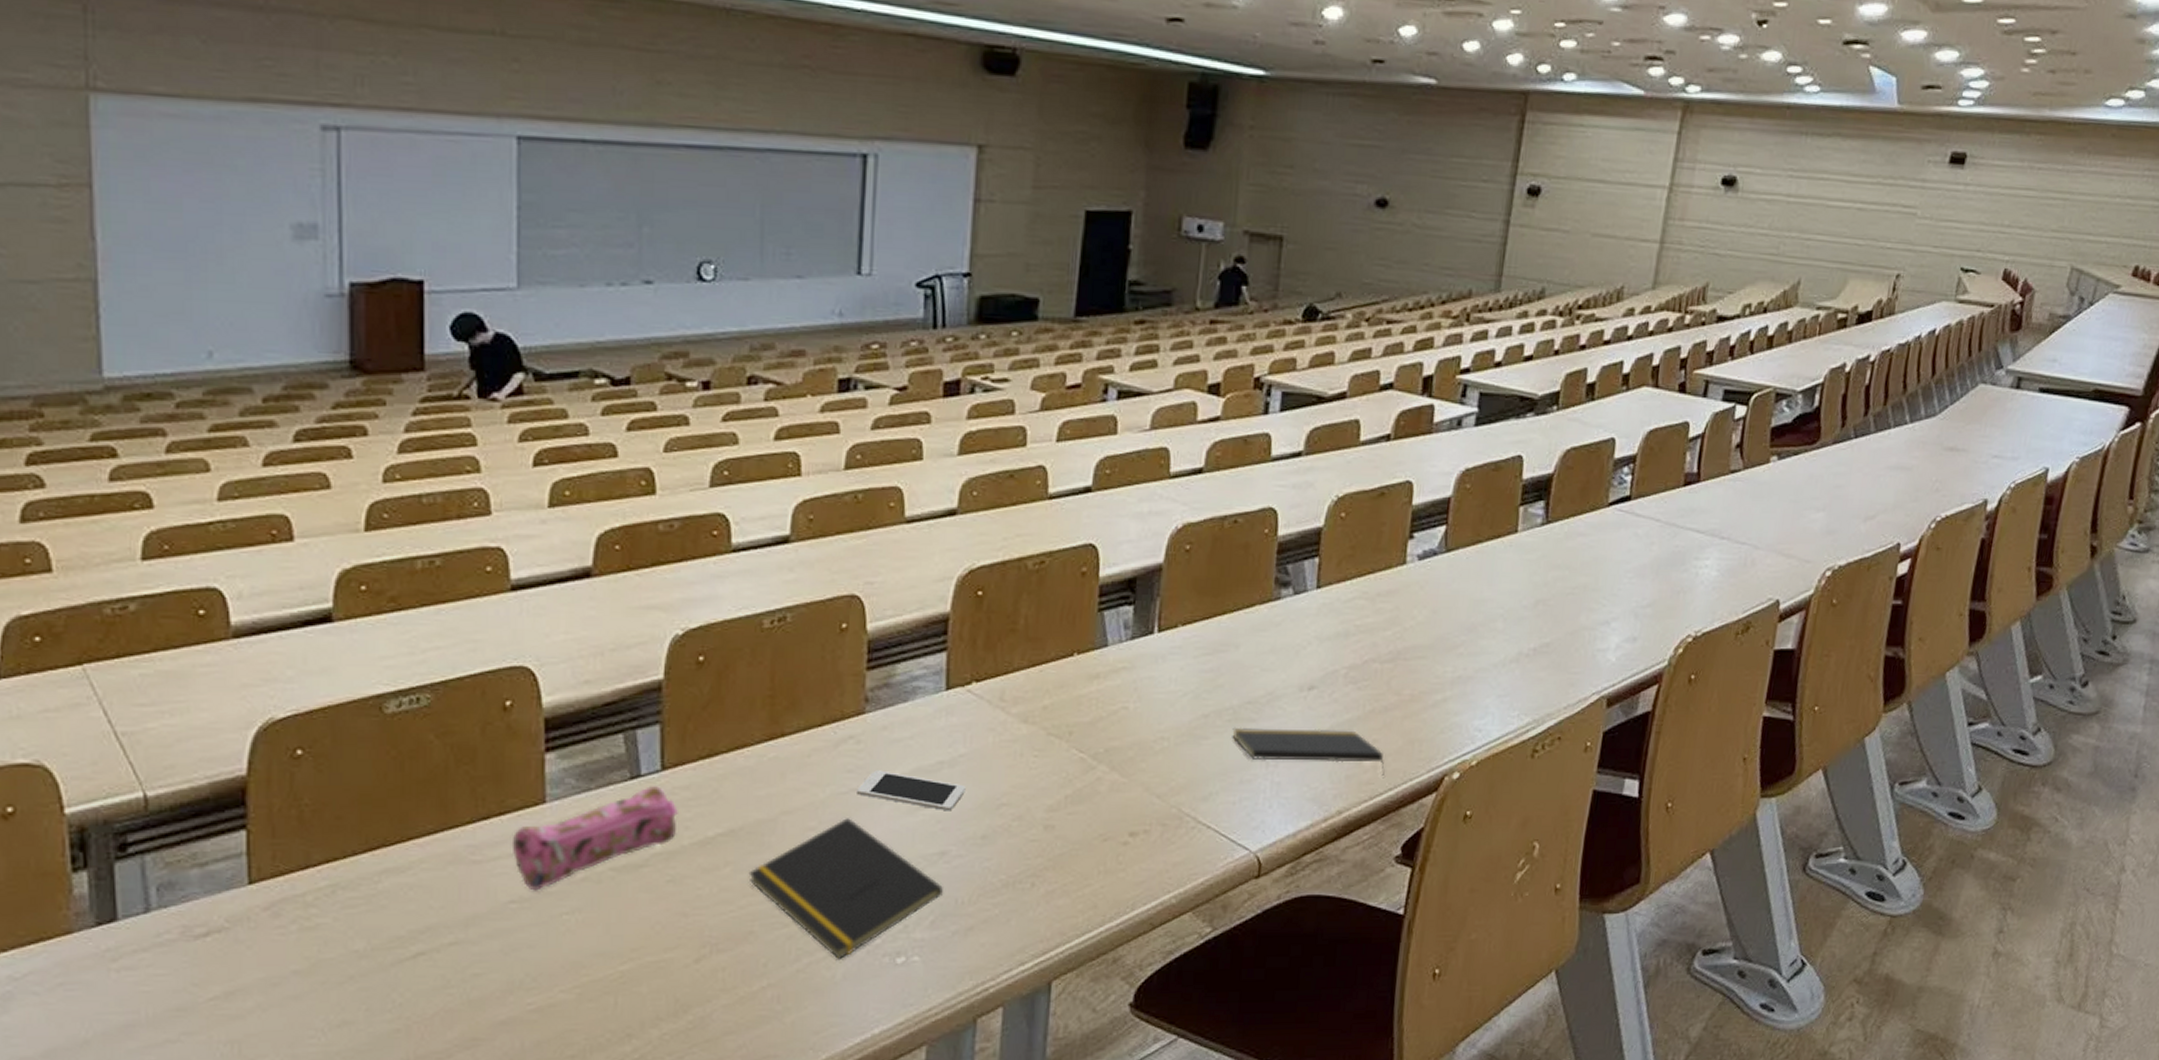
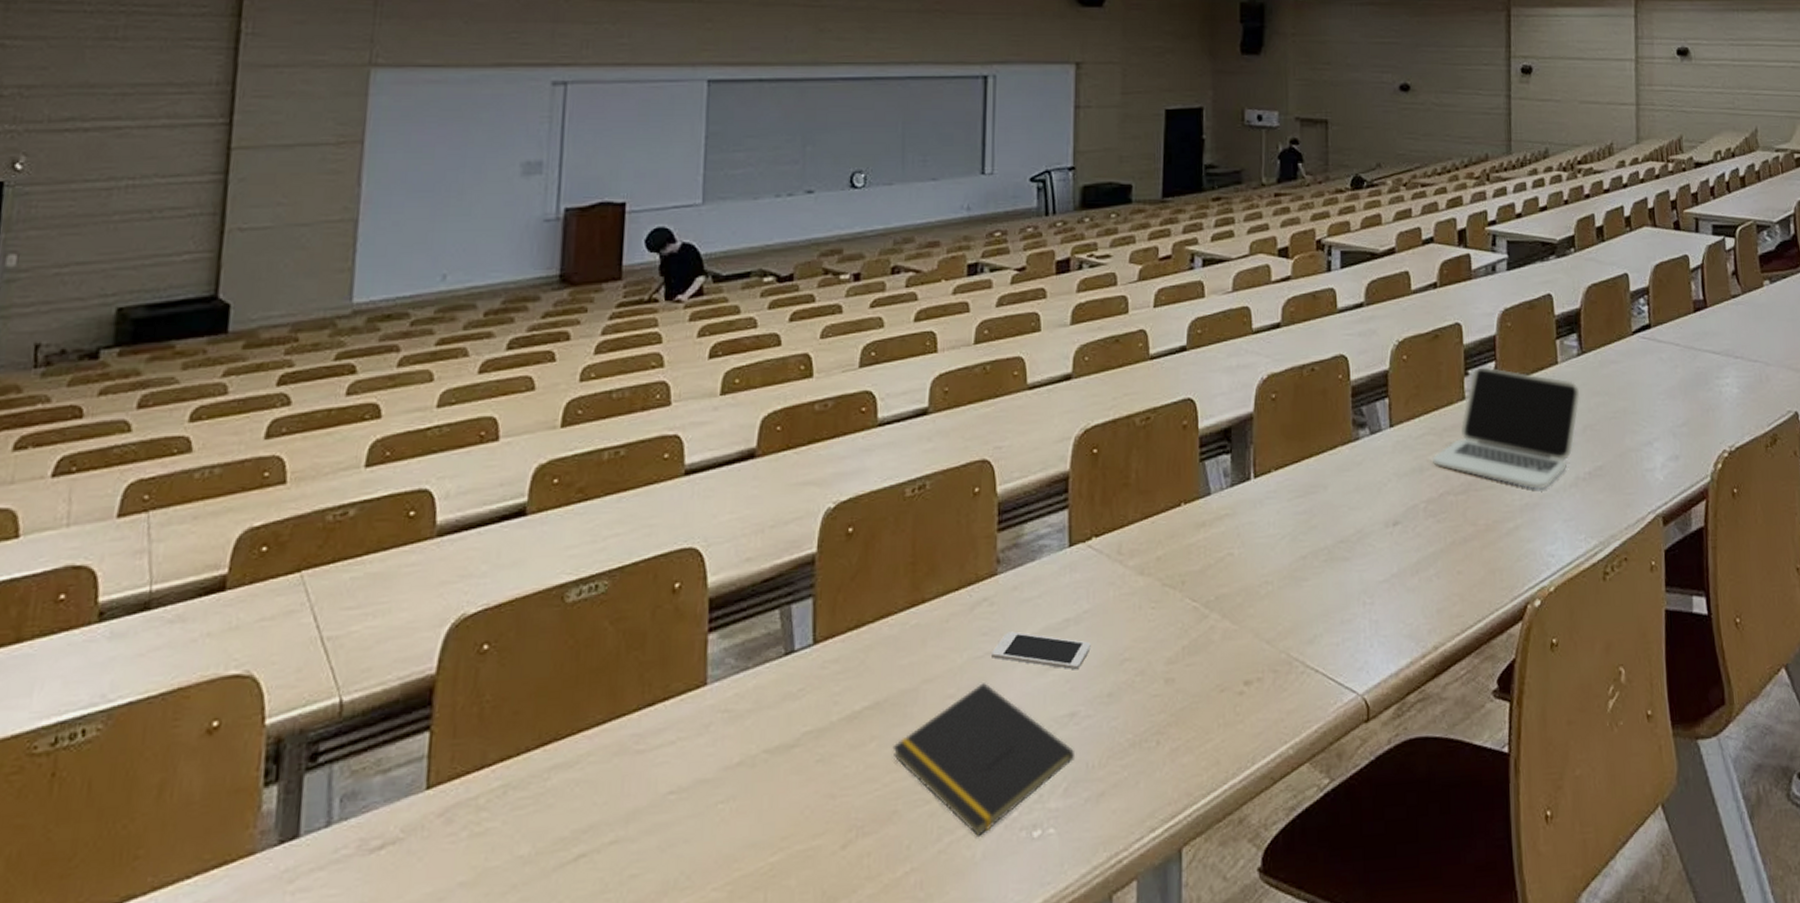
pencil case: present [511,786,678,891] -> none [673,661,828,780]
notepad: present [1232,727,1385,779] -> none [1329,563,1472,610]
laptop: none [1361,531,1538,663] -> present [1433,367,1580,490]

